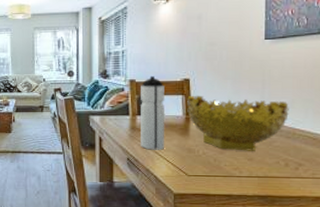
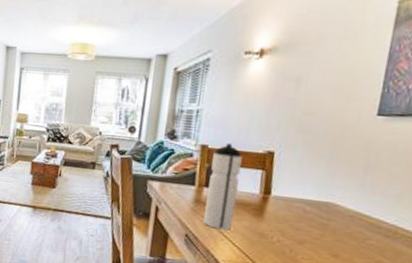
decorative bowl: present [187,95,289,151] -> none [265,172,395,247]

